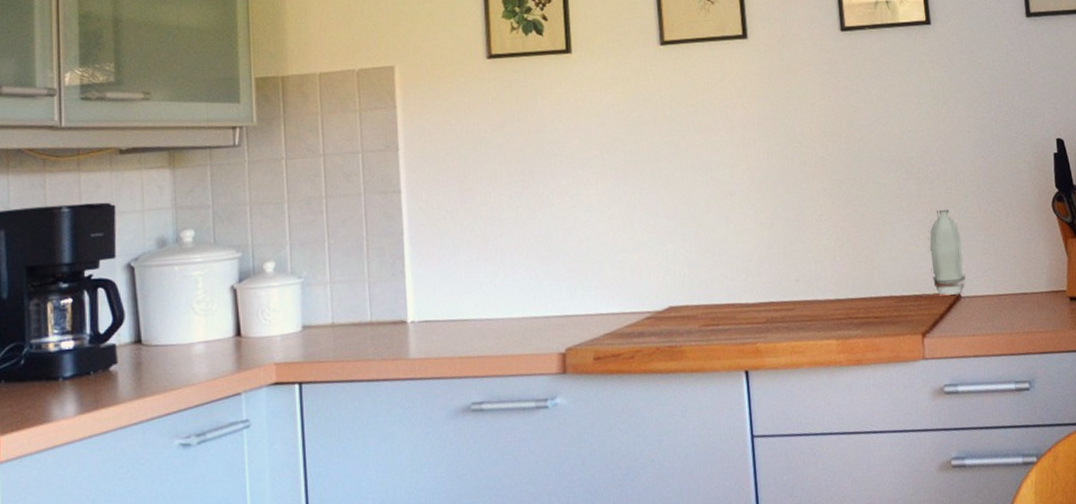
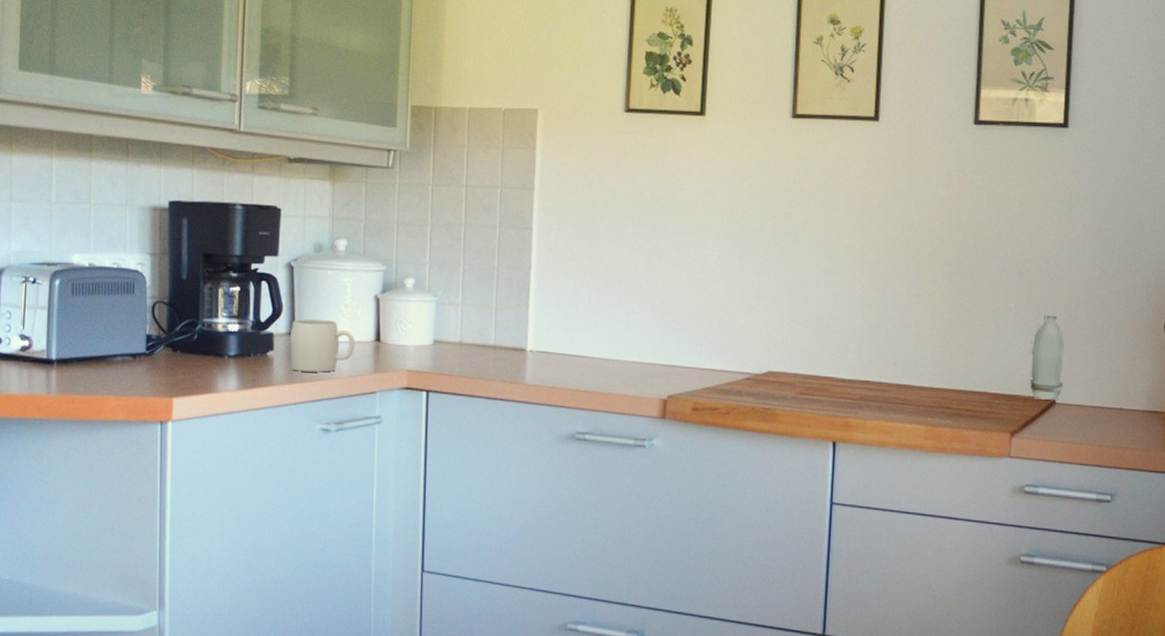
mug: none [135,320,213,384] -> present [289,319,355,373]

